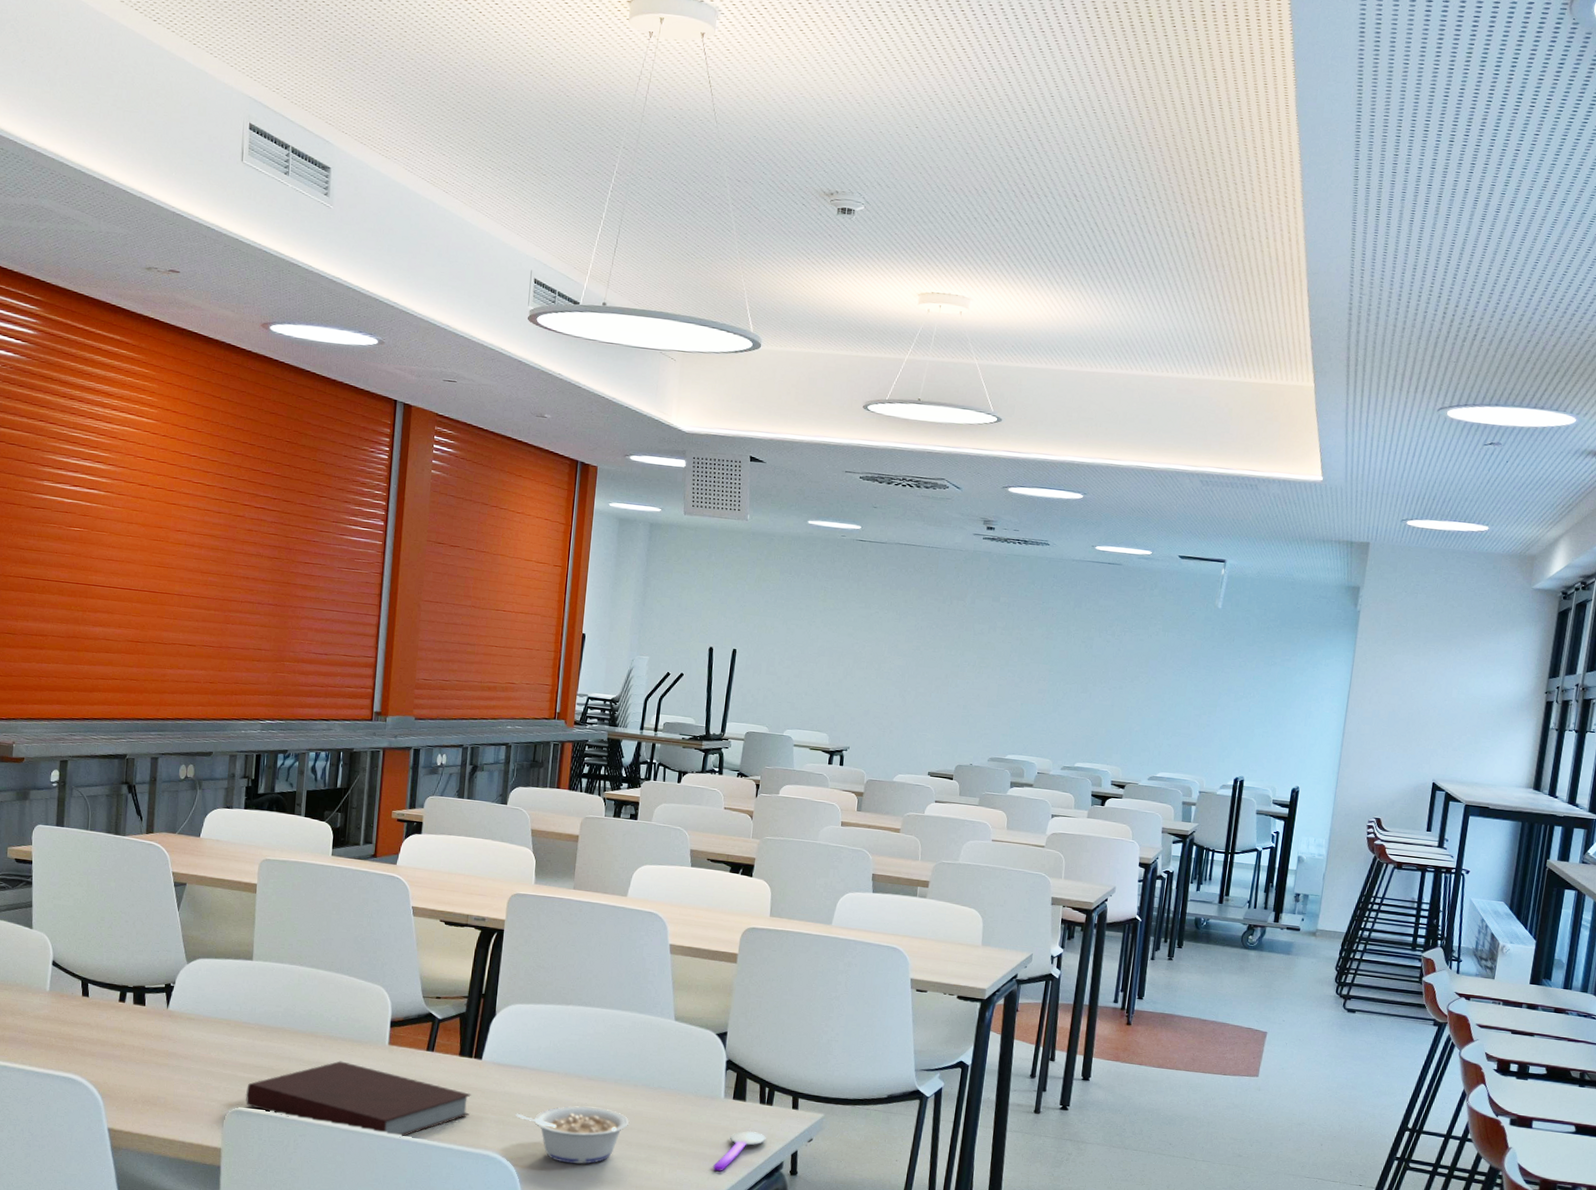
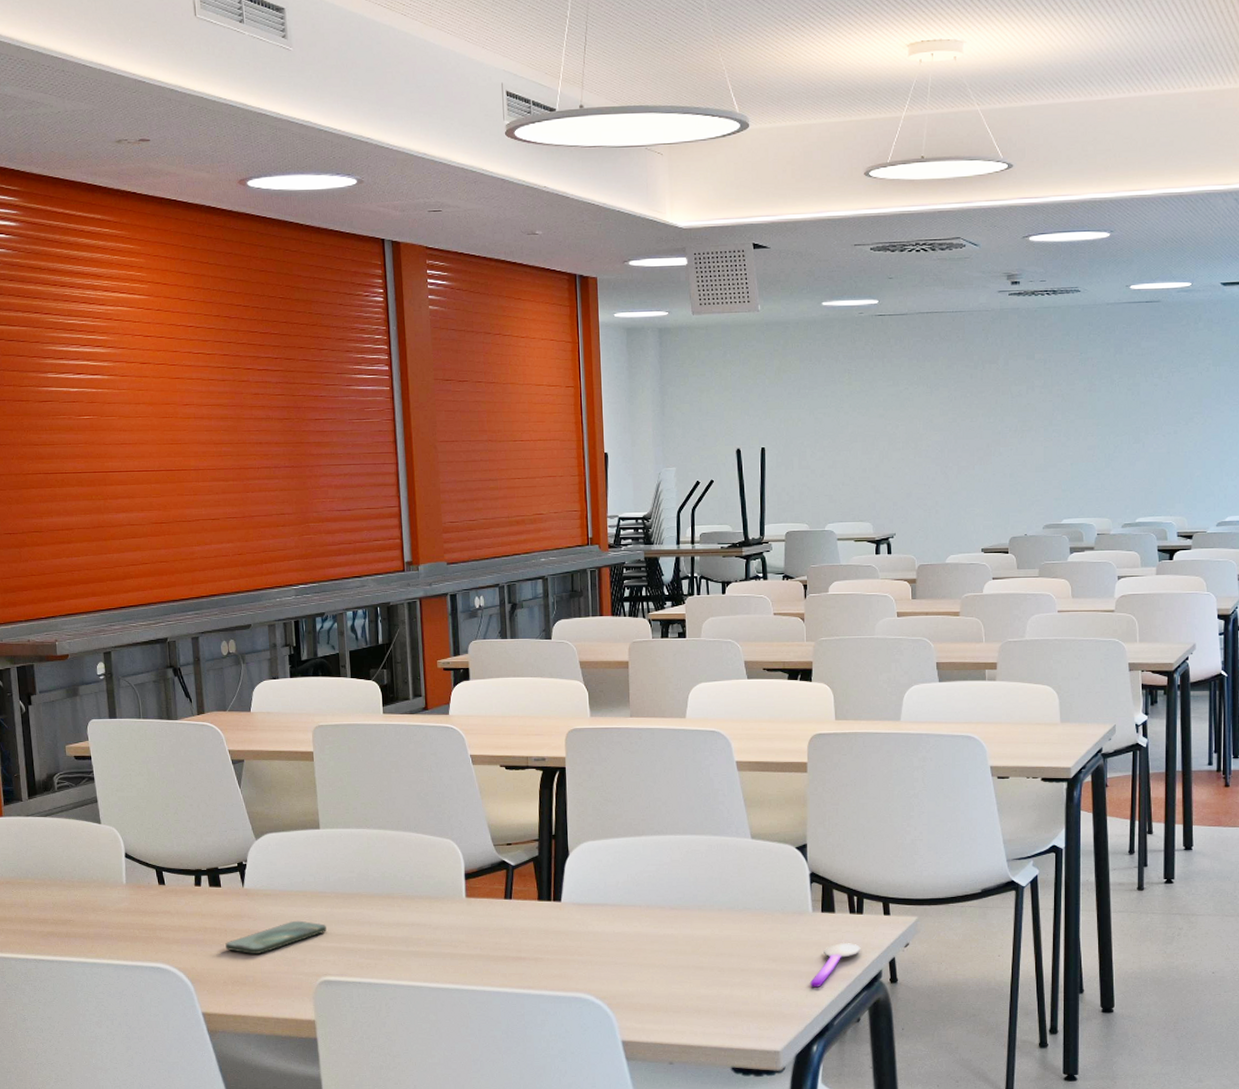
smartphone: none [141,1047,246,1076] -> present [225,920,326,954]
notebook: present [245,1061,471,1138] -> none [331,919,556,990]
legume: present [516,1105,630,1164] -> none [603,936,719,997]

